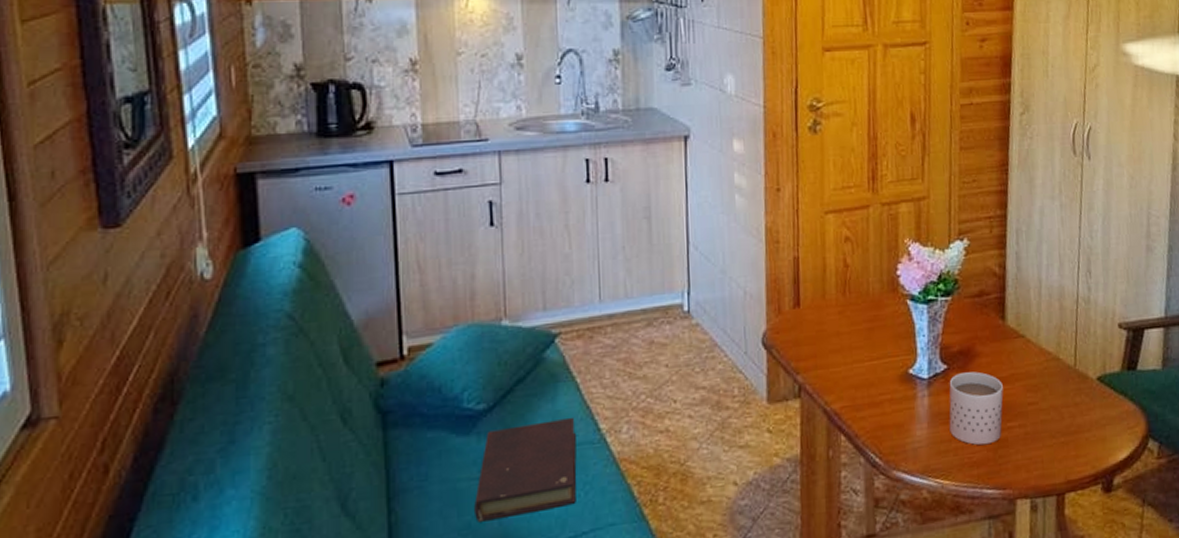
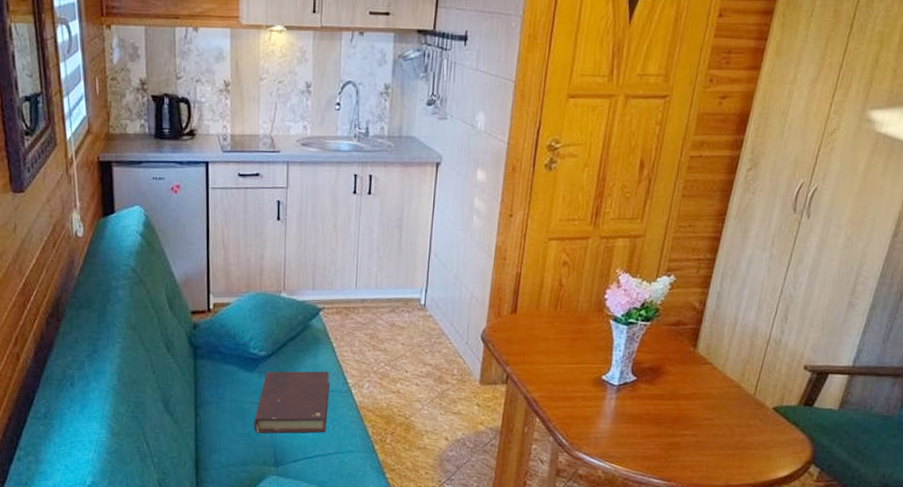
mug: present [948,371,1004,446] -> none [629,385,684,445]

